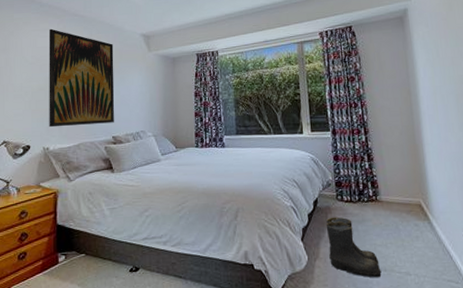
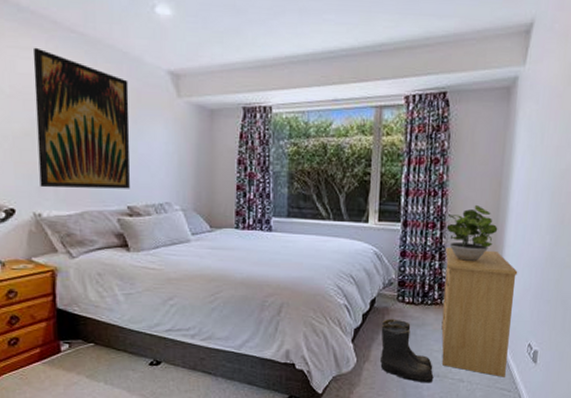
potted plant: none [369,112,415,160] -> present [446,205,498,261]
dresser: none [372,149,450,269] -> present [441,247,518,377]

